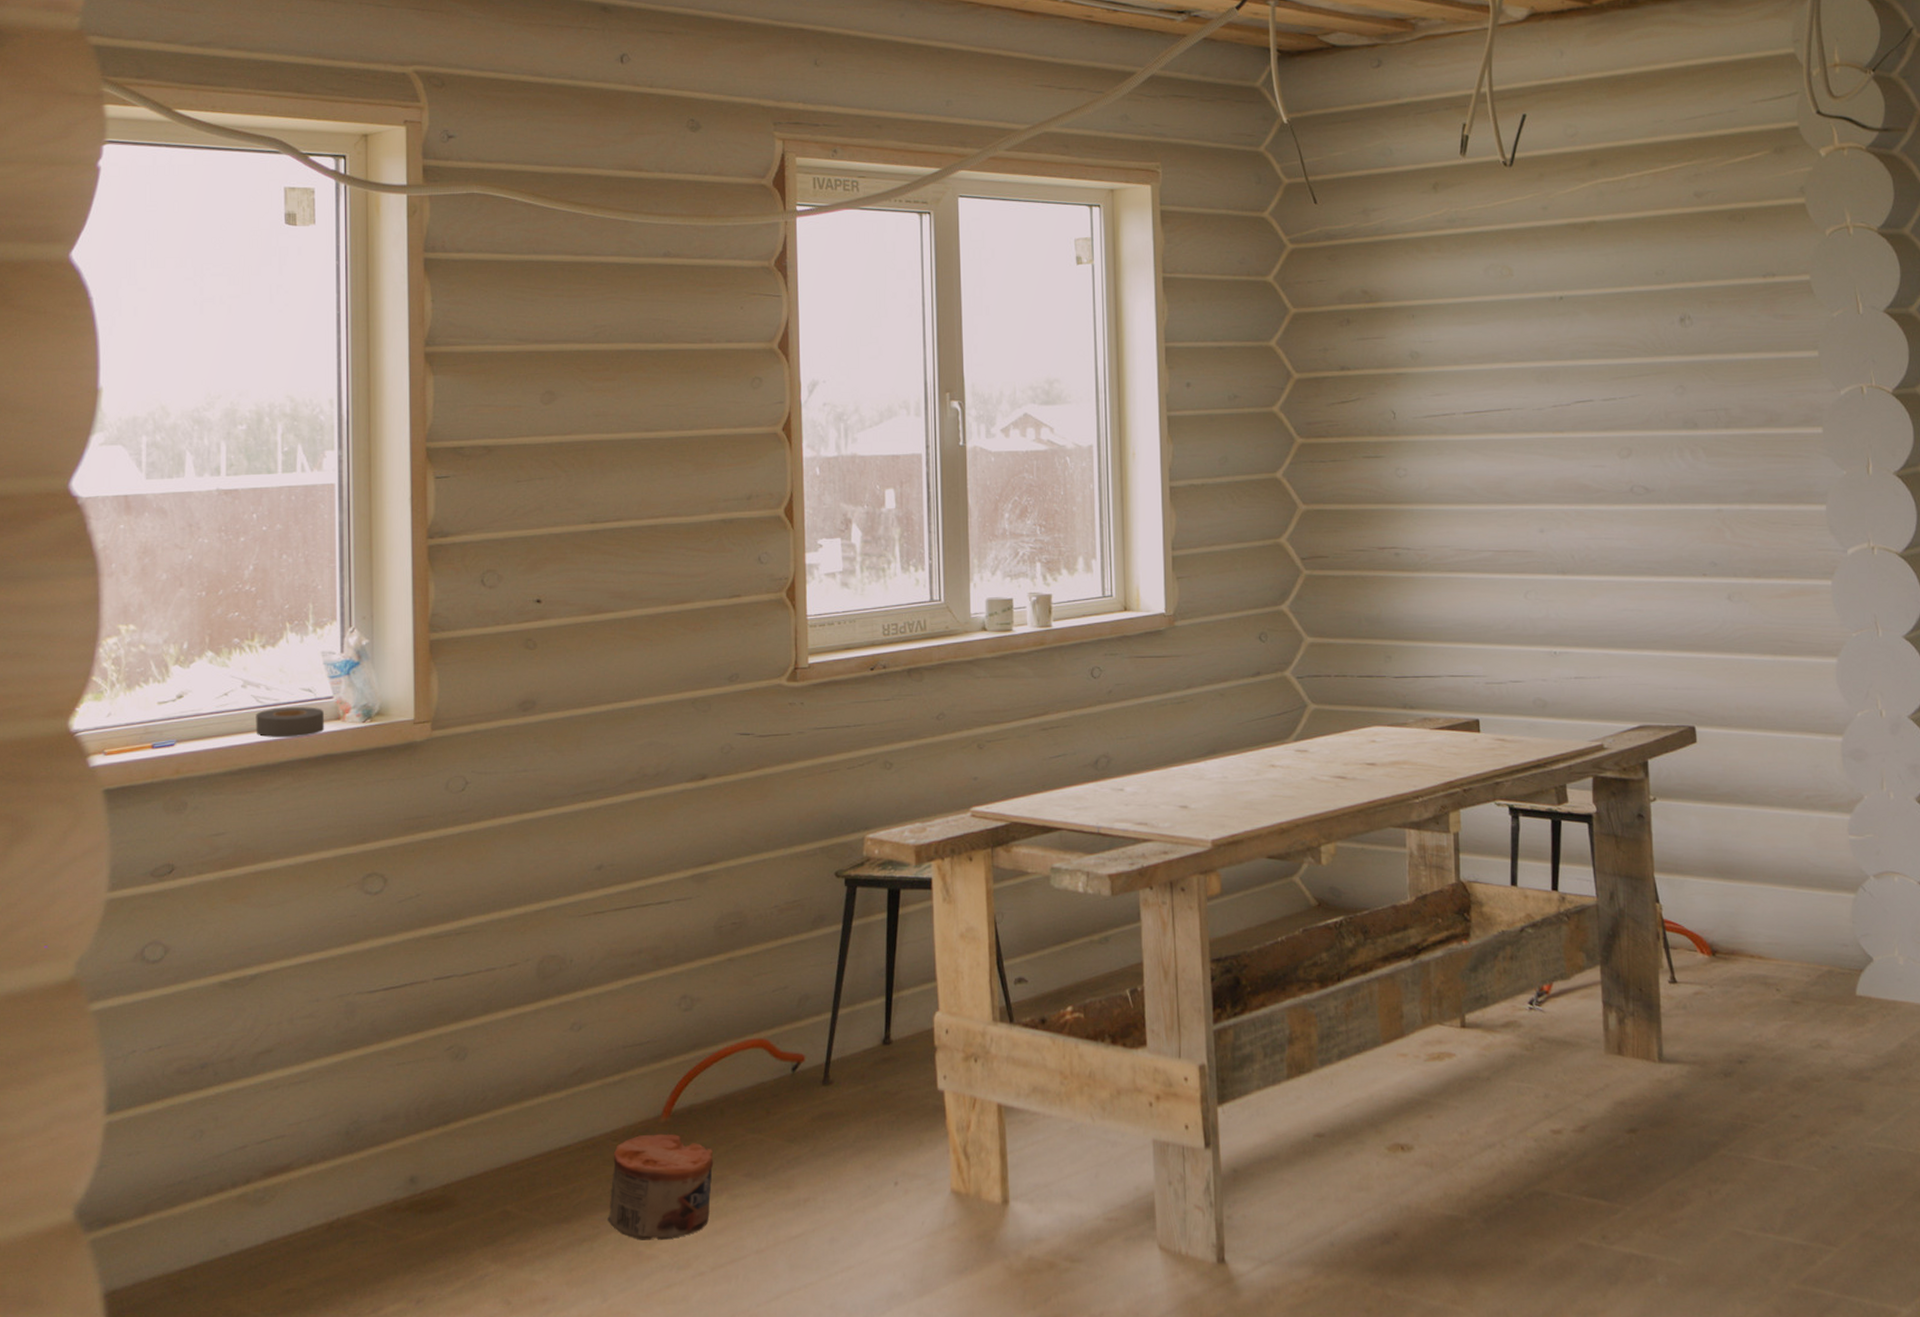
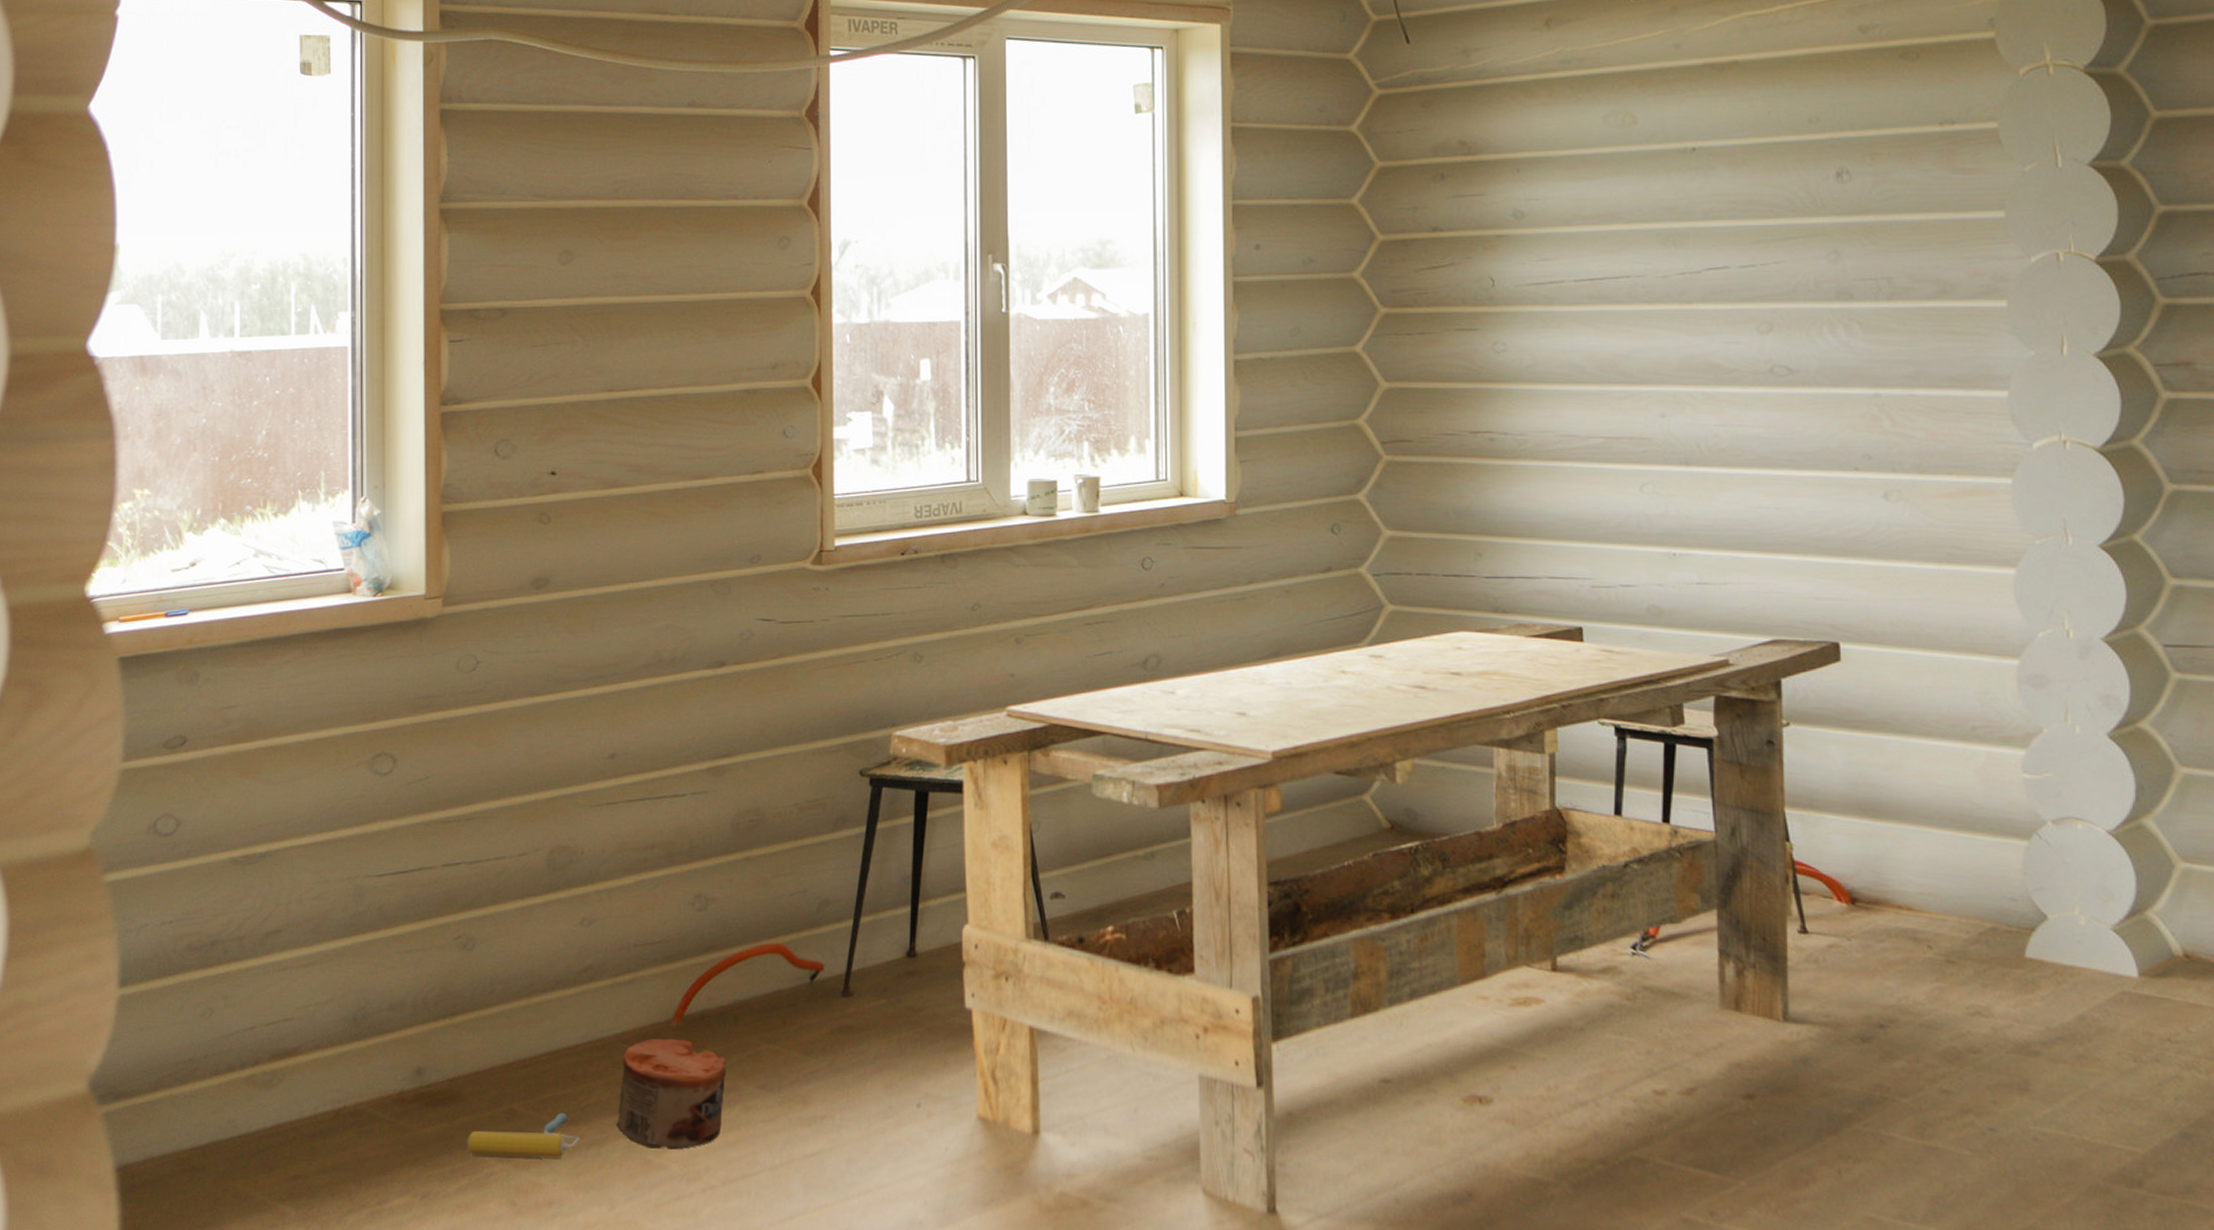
adhesive tape: present [256,707,325,738] -> none [267,578,336,610]
paint roller: none [461,1211,572,1258] -> present [467,1112,580,1158]

